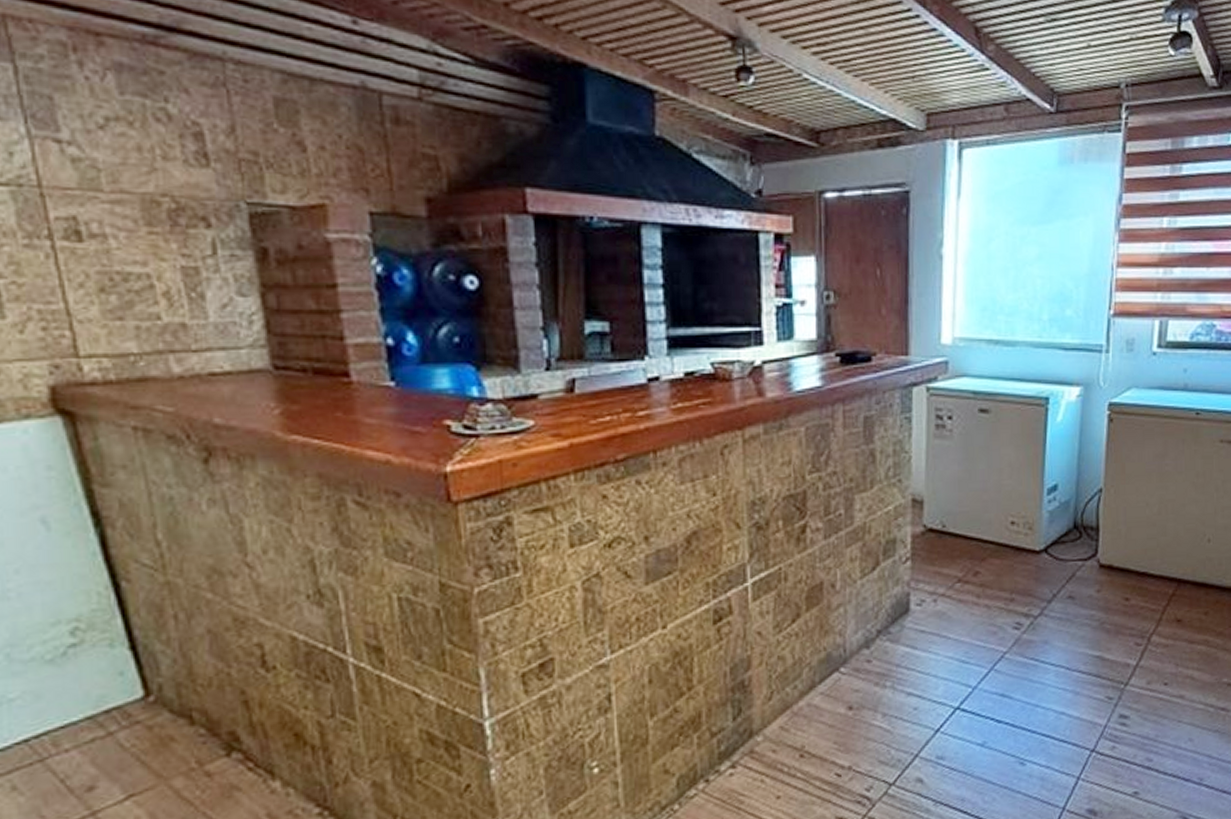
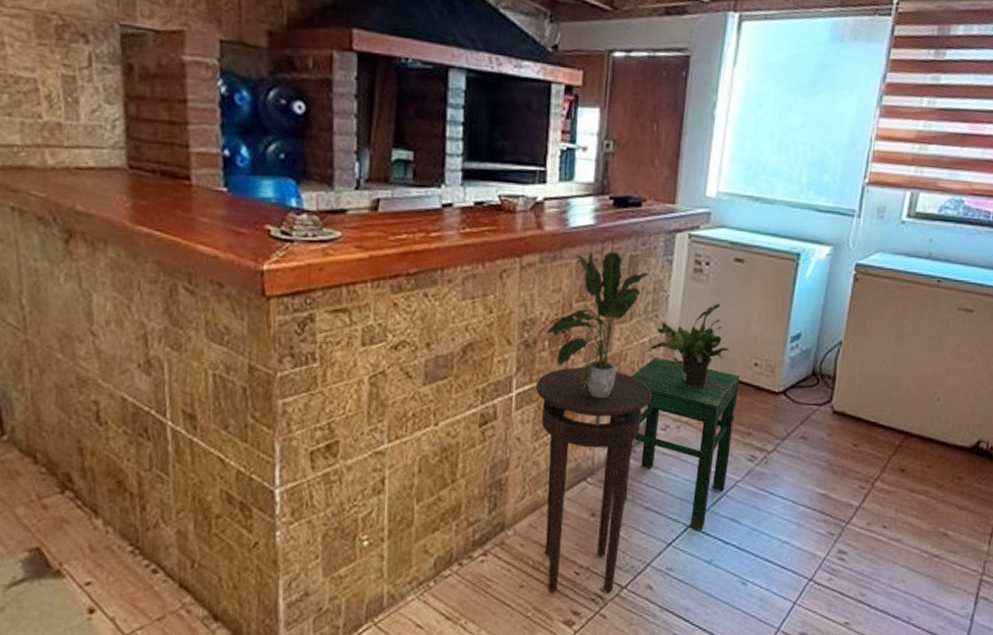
stool: none [772,546,903,801] -> present [535,367,652,593]
potted plant: none [779,413,887,578] -> present [546,250,649,399]
stool: none [869,525,997,711] -> present [612,356,741,530]
potted plant: none [896,459,982,556] -> present [650,303,729,388]

